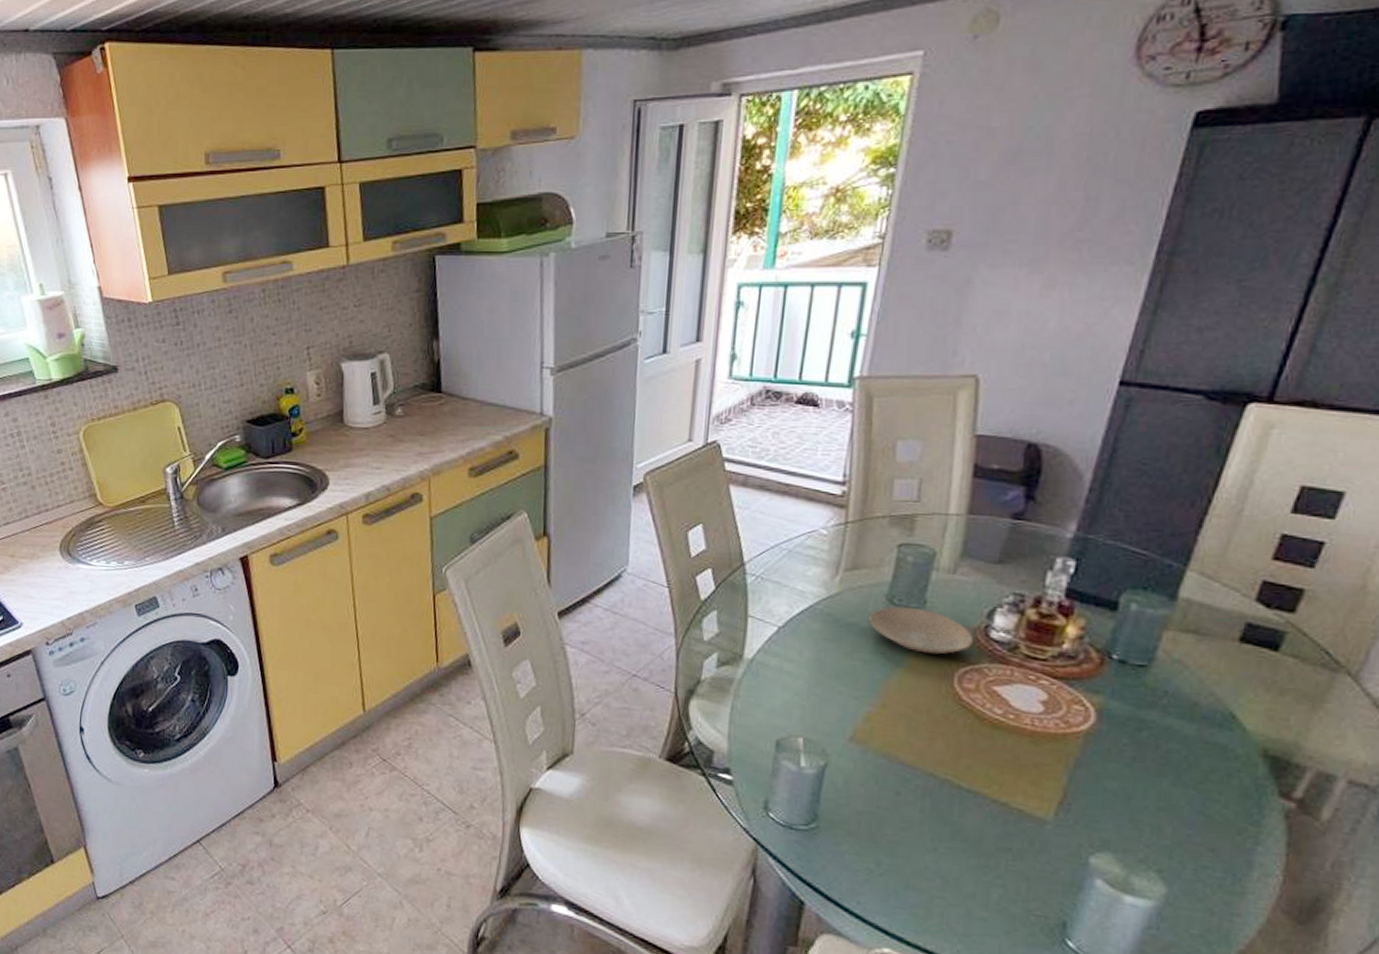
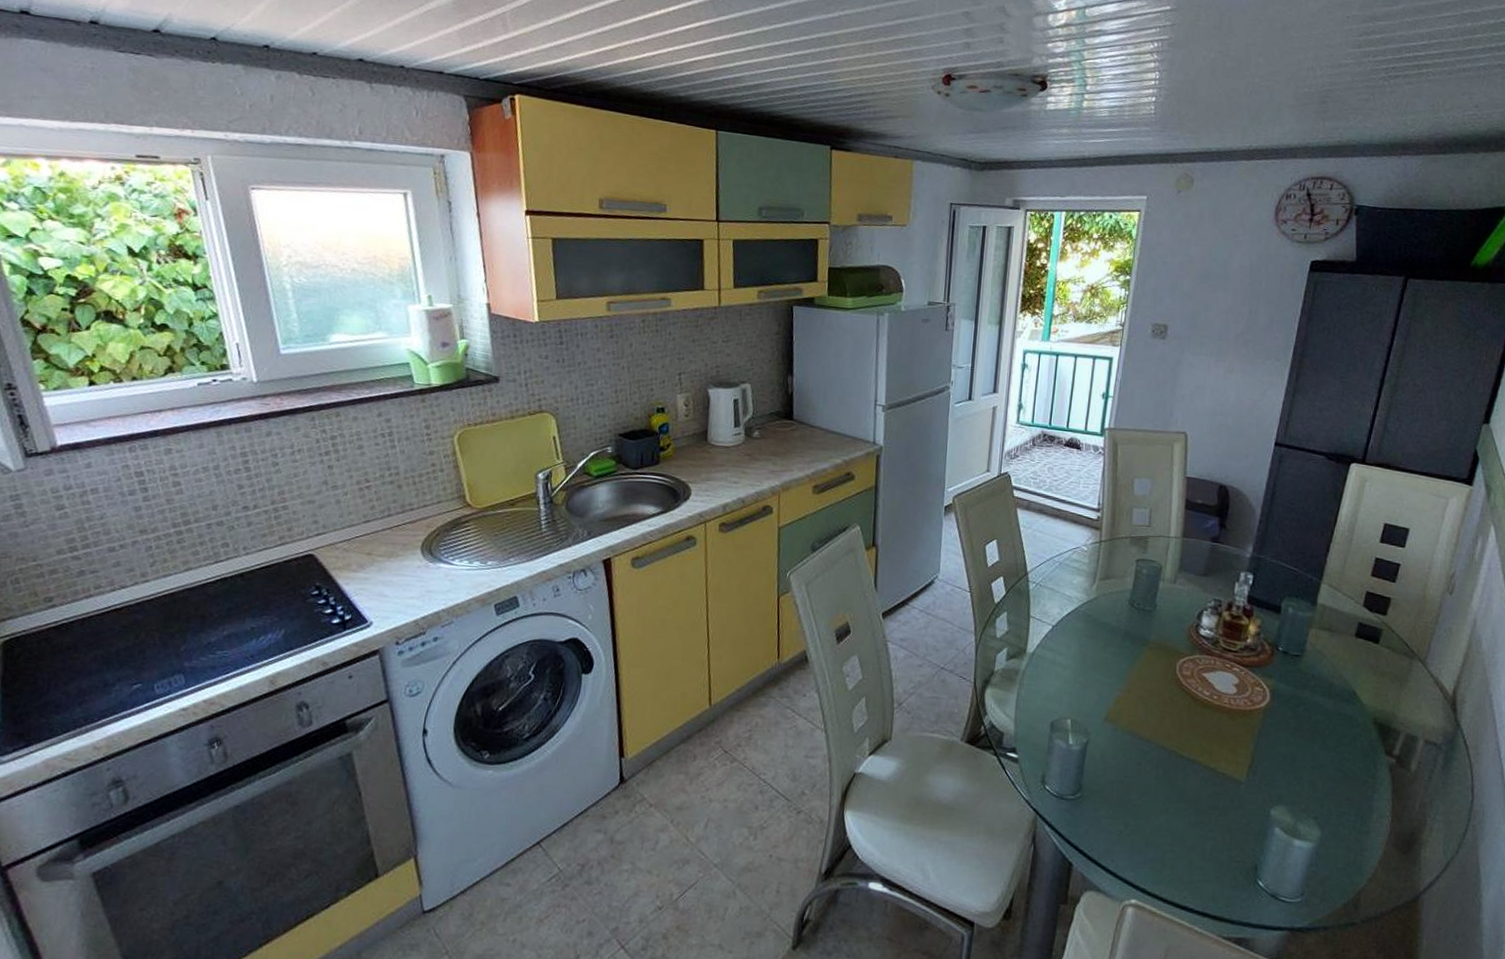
plate: present [869,606,974,655] -> none [1117,609,1189,648]

